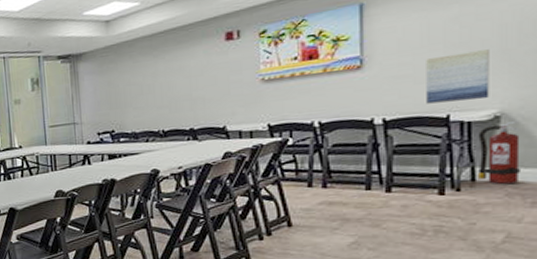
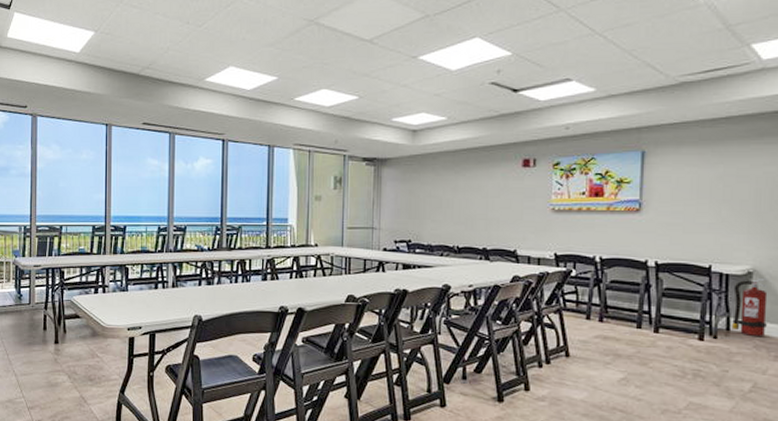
wall art: present [426,49,490,104] -> none [693,209,746,254]

